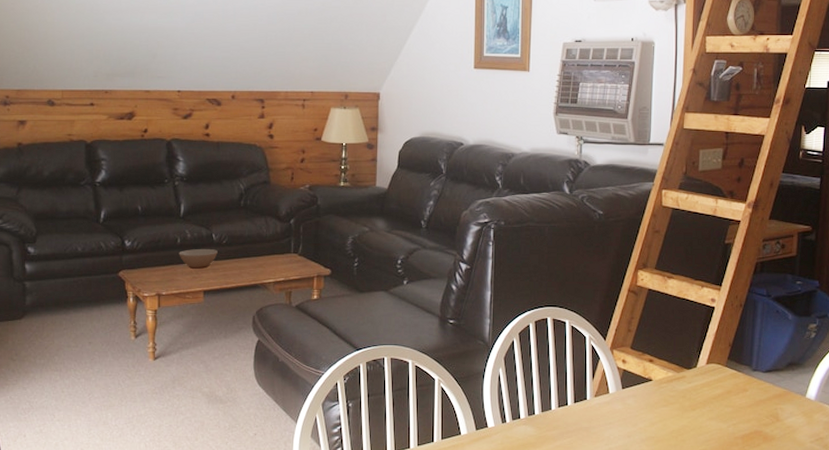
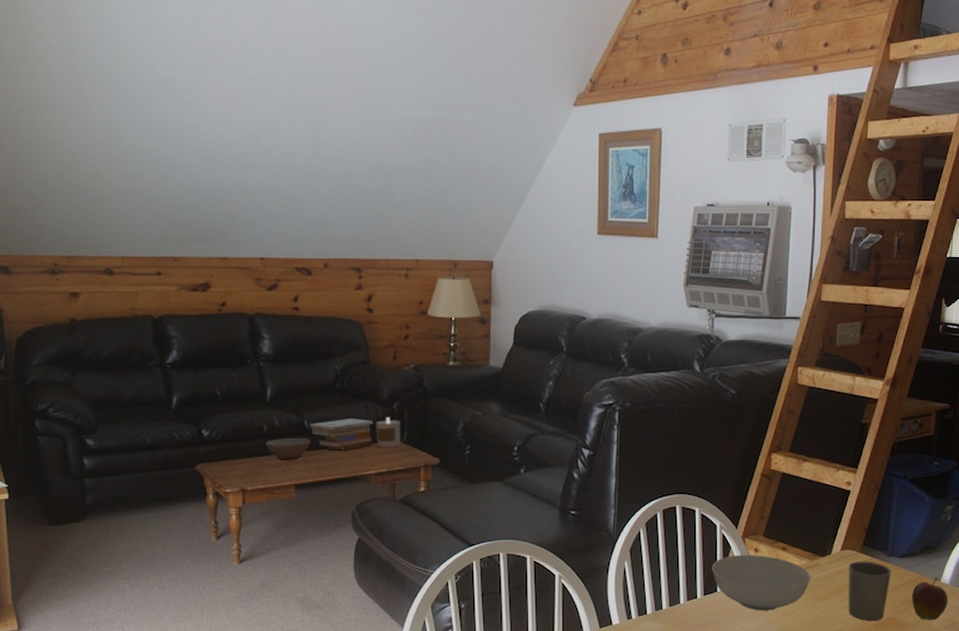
books: none [217,233,273,262] -> present [309,419,373,452]
candle: none [275,232,297,260] -> present [376,417,401,449]
bowl: none [581,365,678,419] -> present [712,554,811,611]
mug: none [714,375,757,432] -> present [848,561,892,621]
fruit: none [776,393,814,434] -> present [911,578,948,620]

